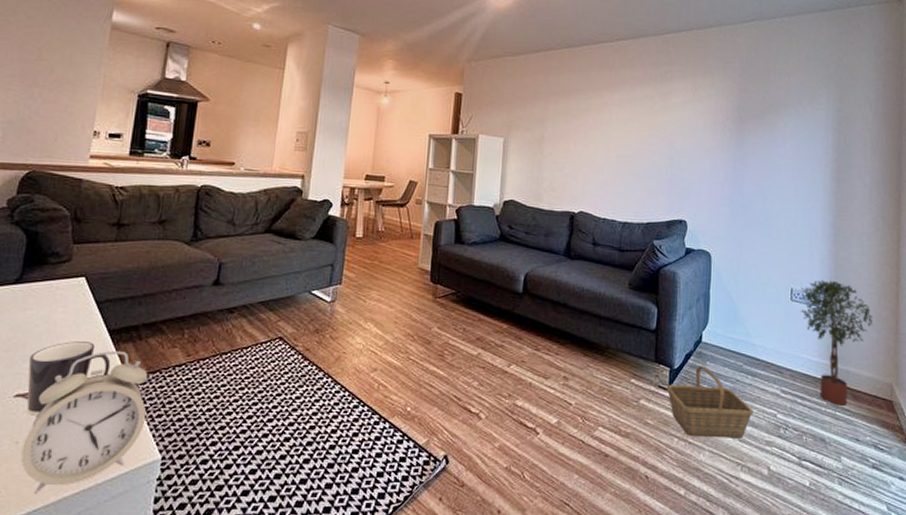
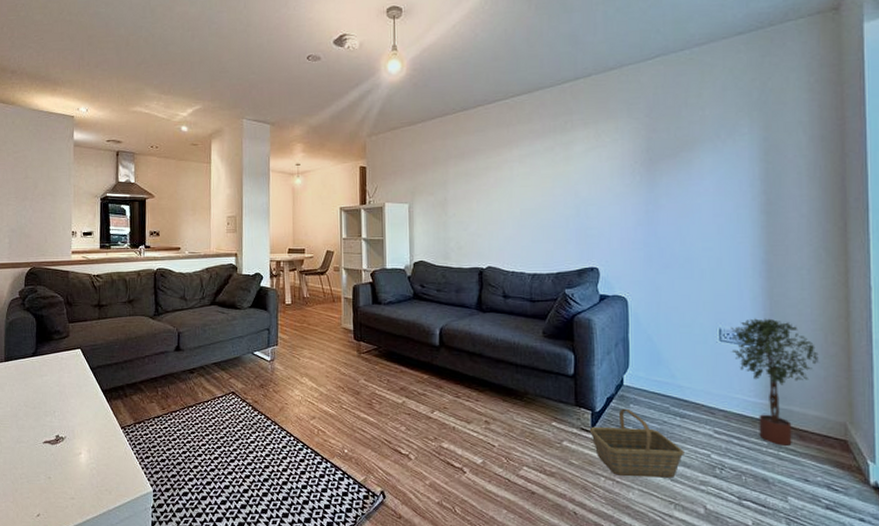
alarm clock: present [20,350,149,493] -> none [53,406,138,516]
mug: present [27,341,111,416] -> none [49,400,107,457]

